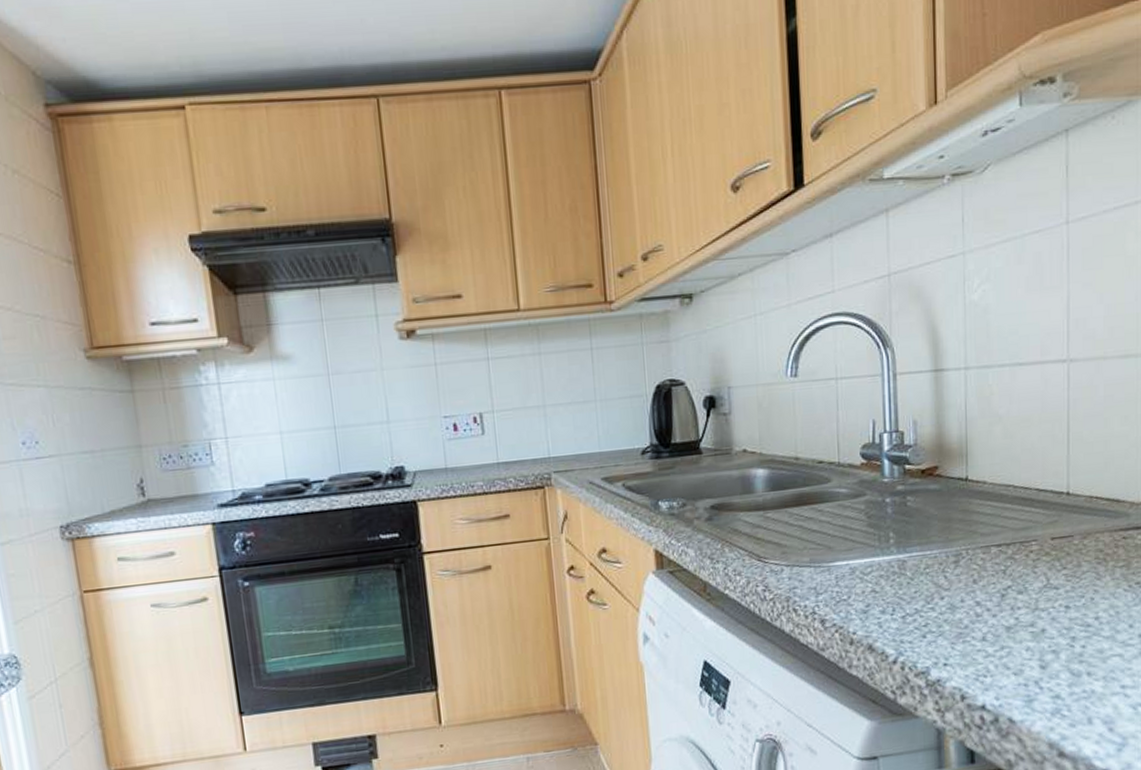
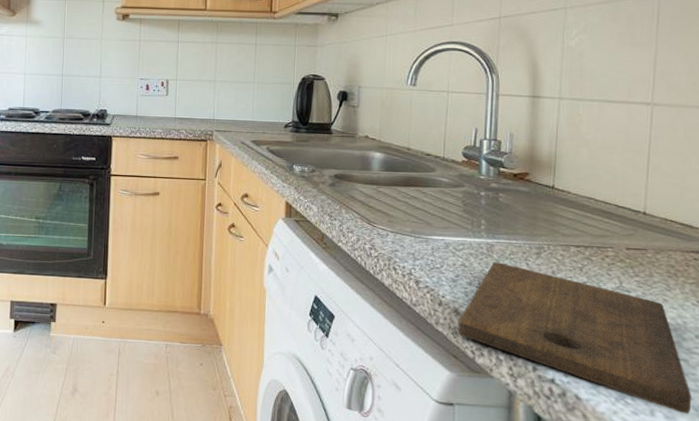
cutting board: none [875,580,1128,715] -> present [458,262,691,414]

